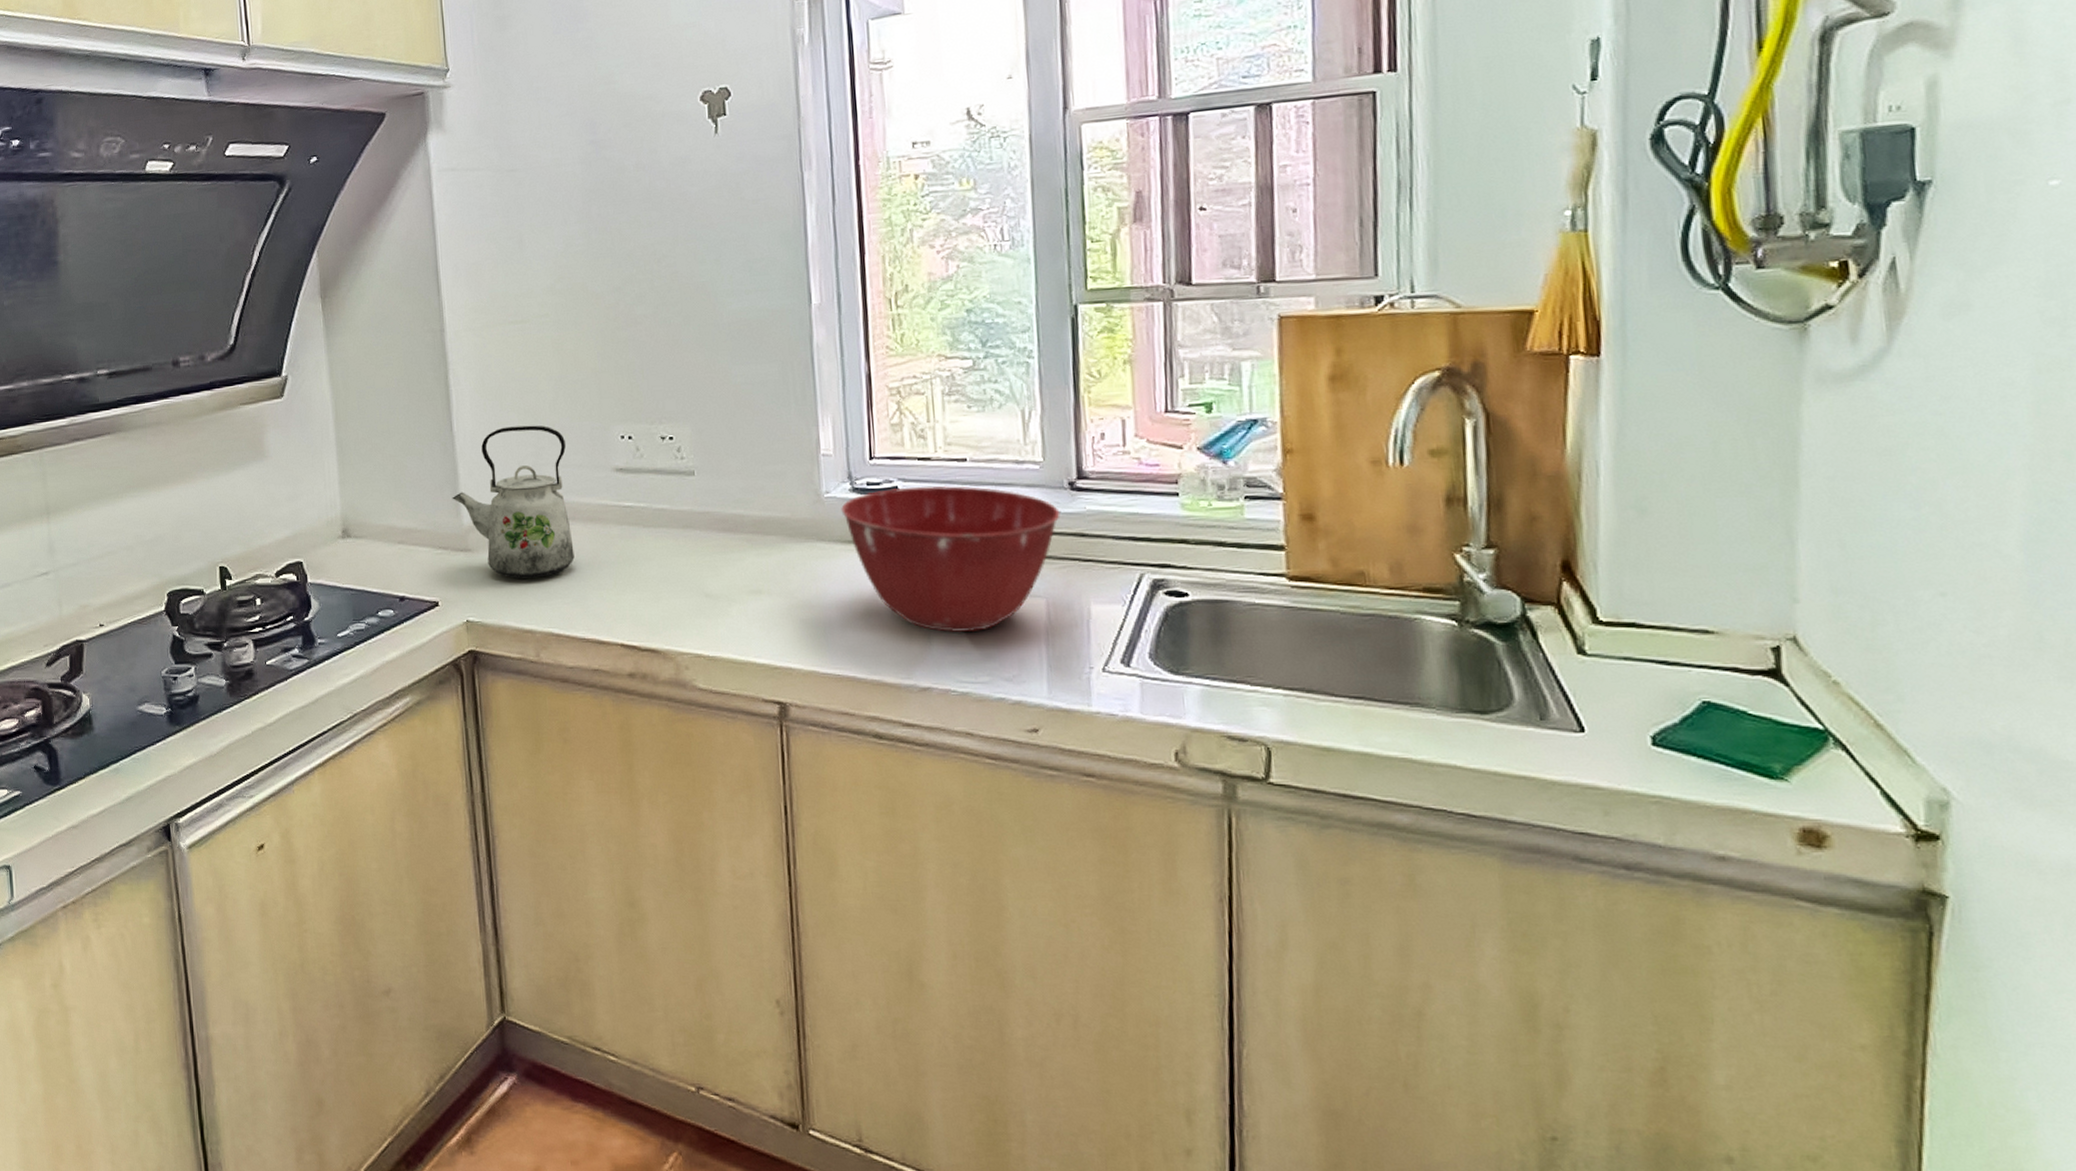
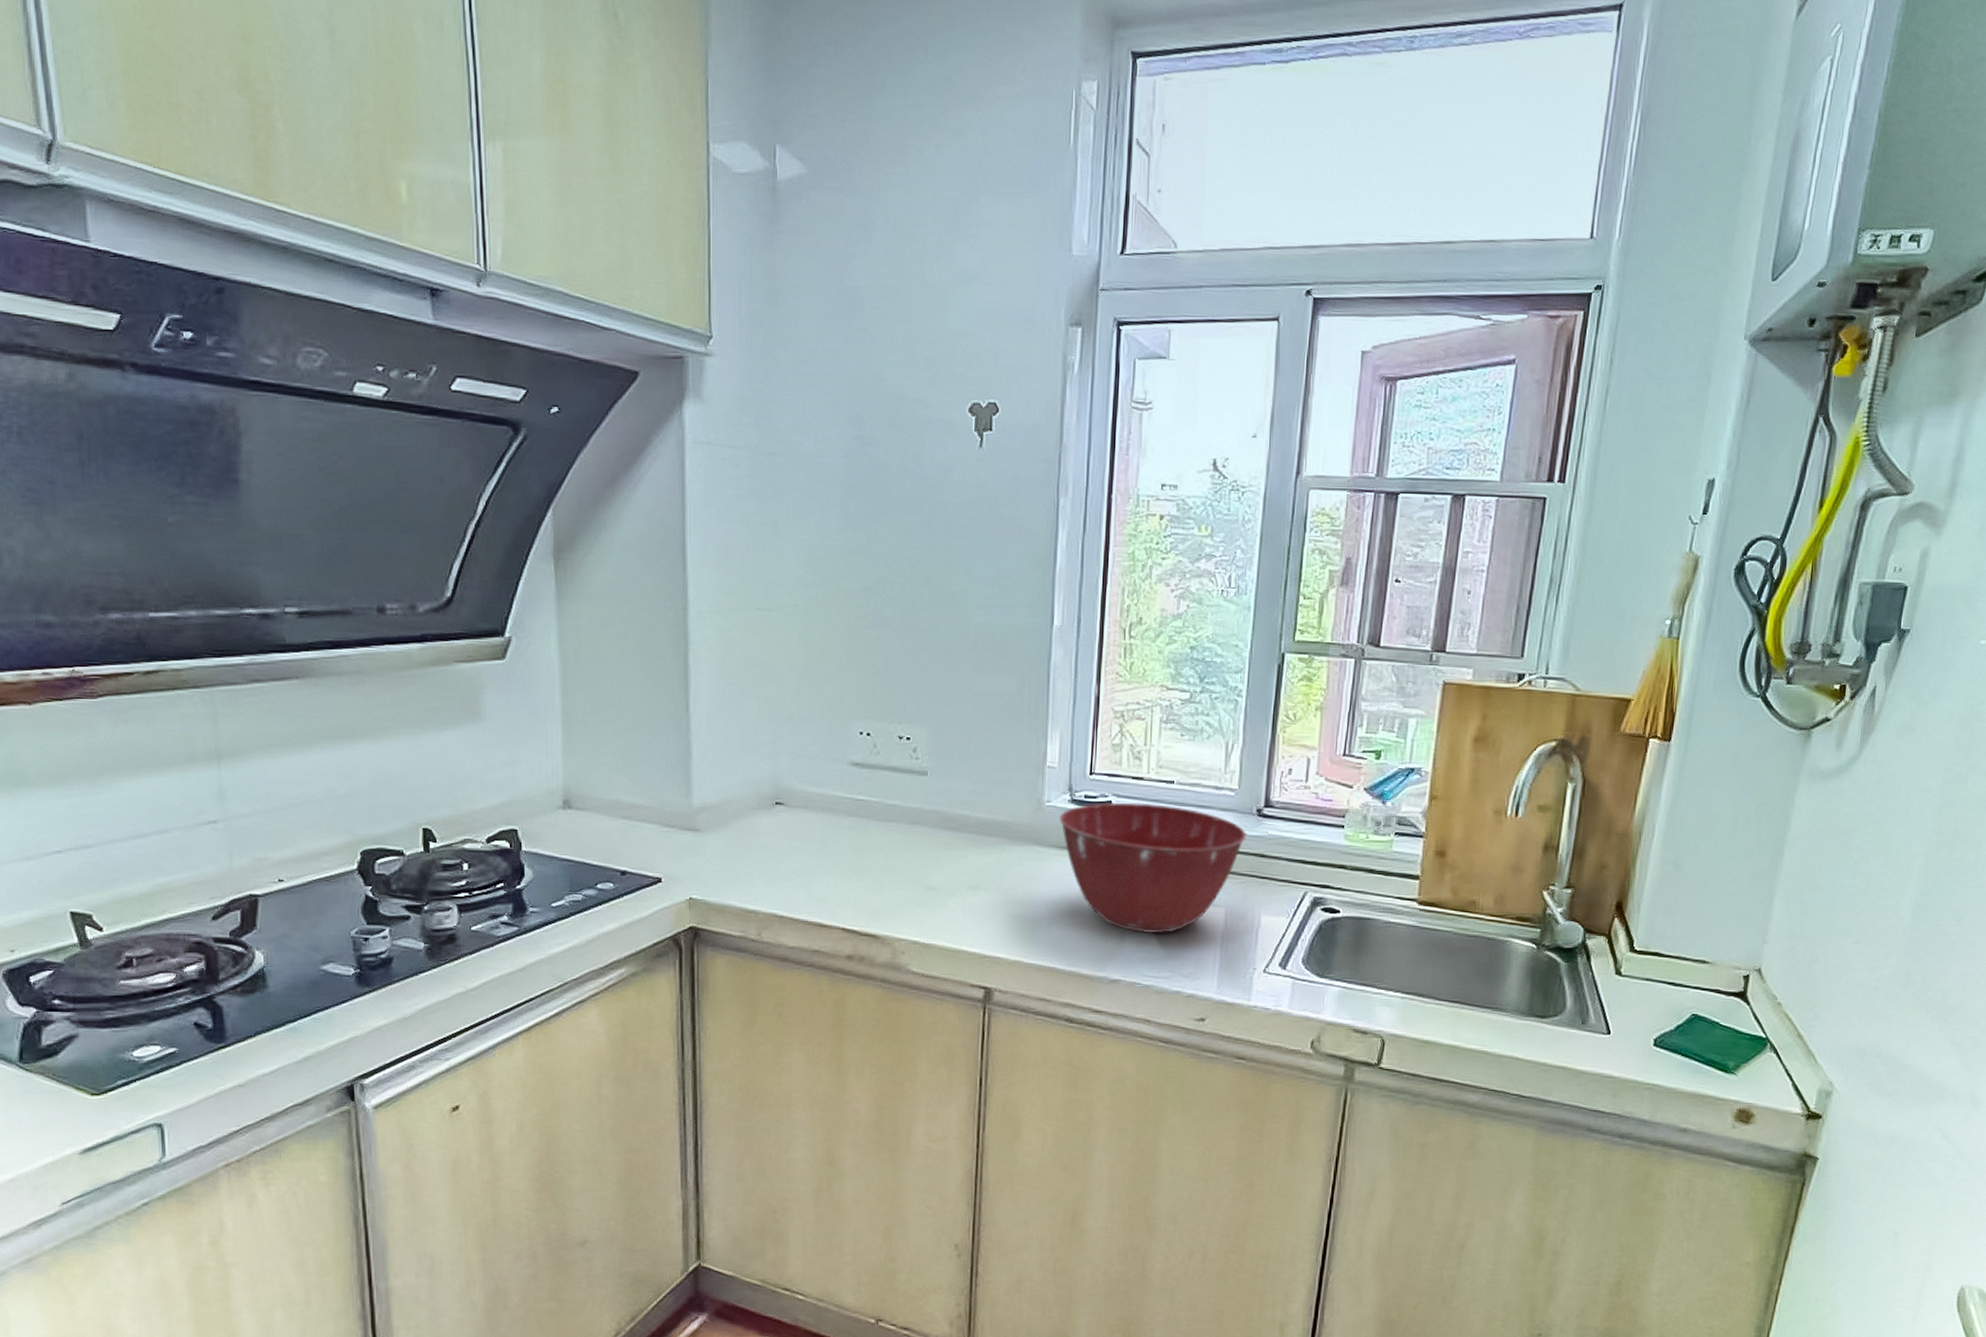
kettle: present [452,425,575,579] -> none [683,712,804,861]

